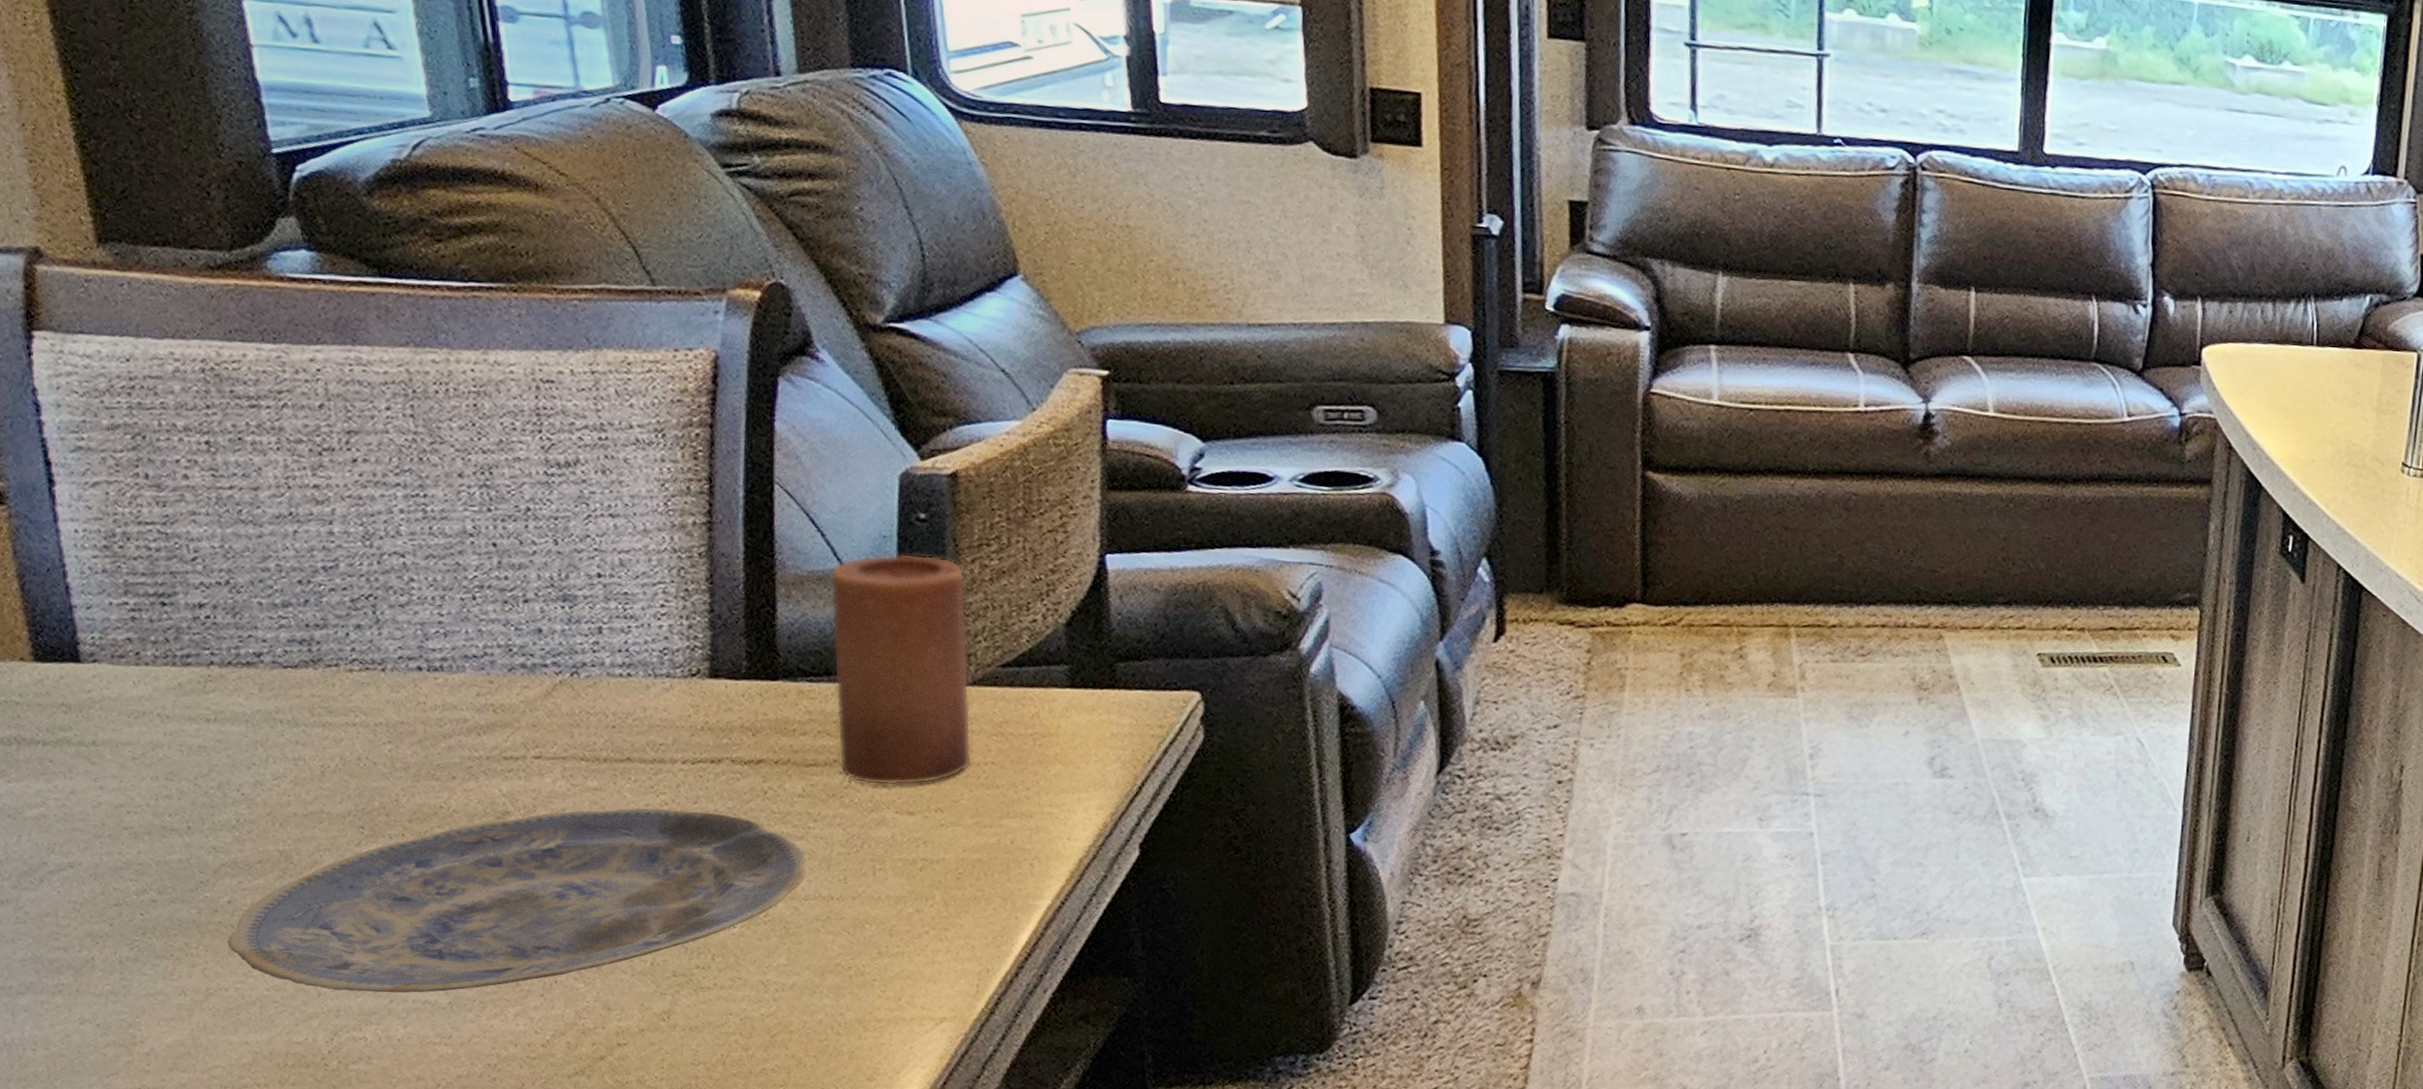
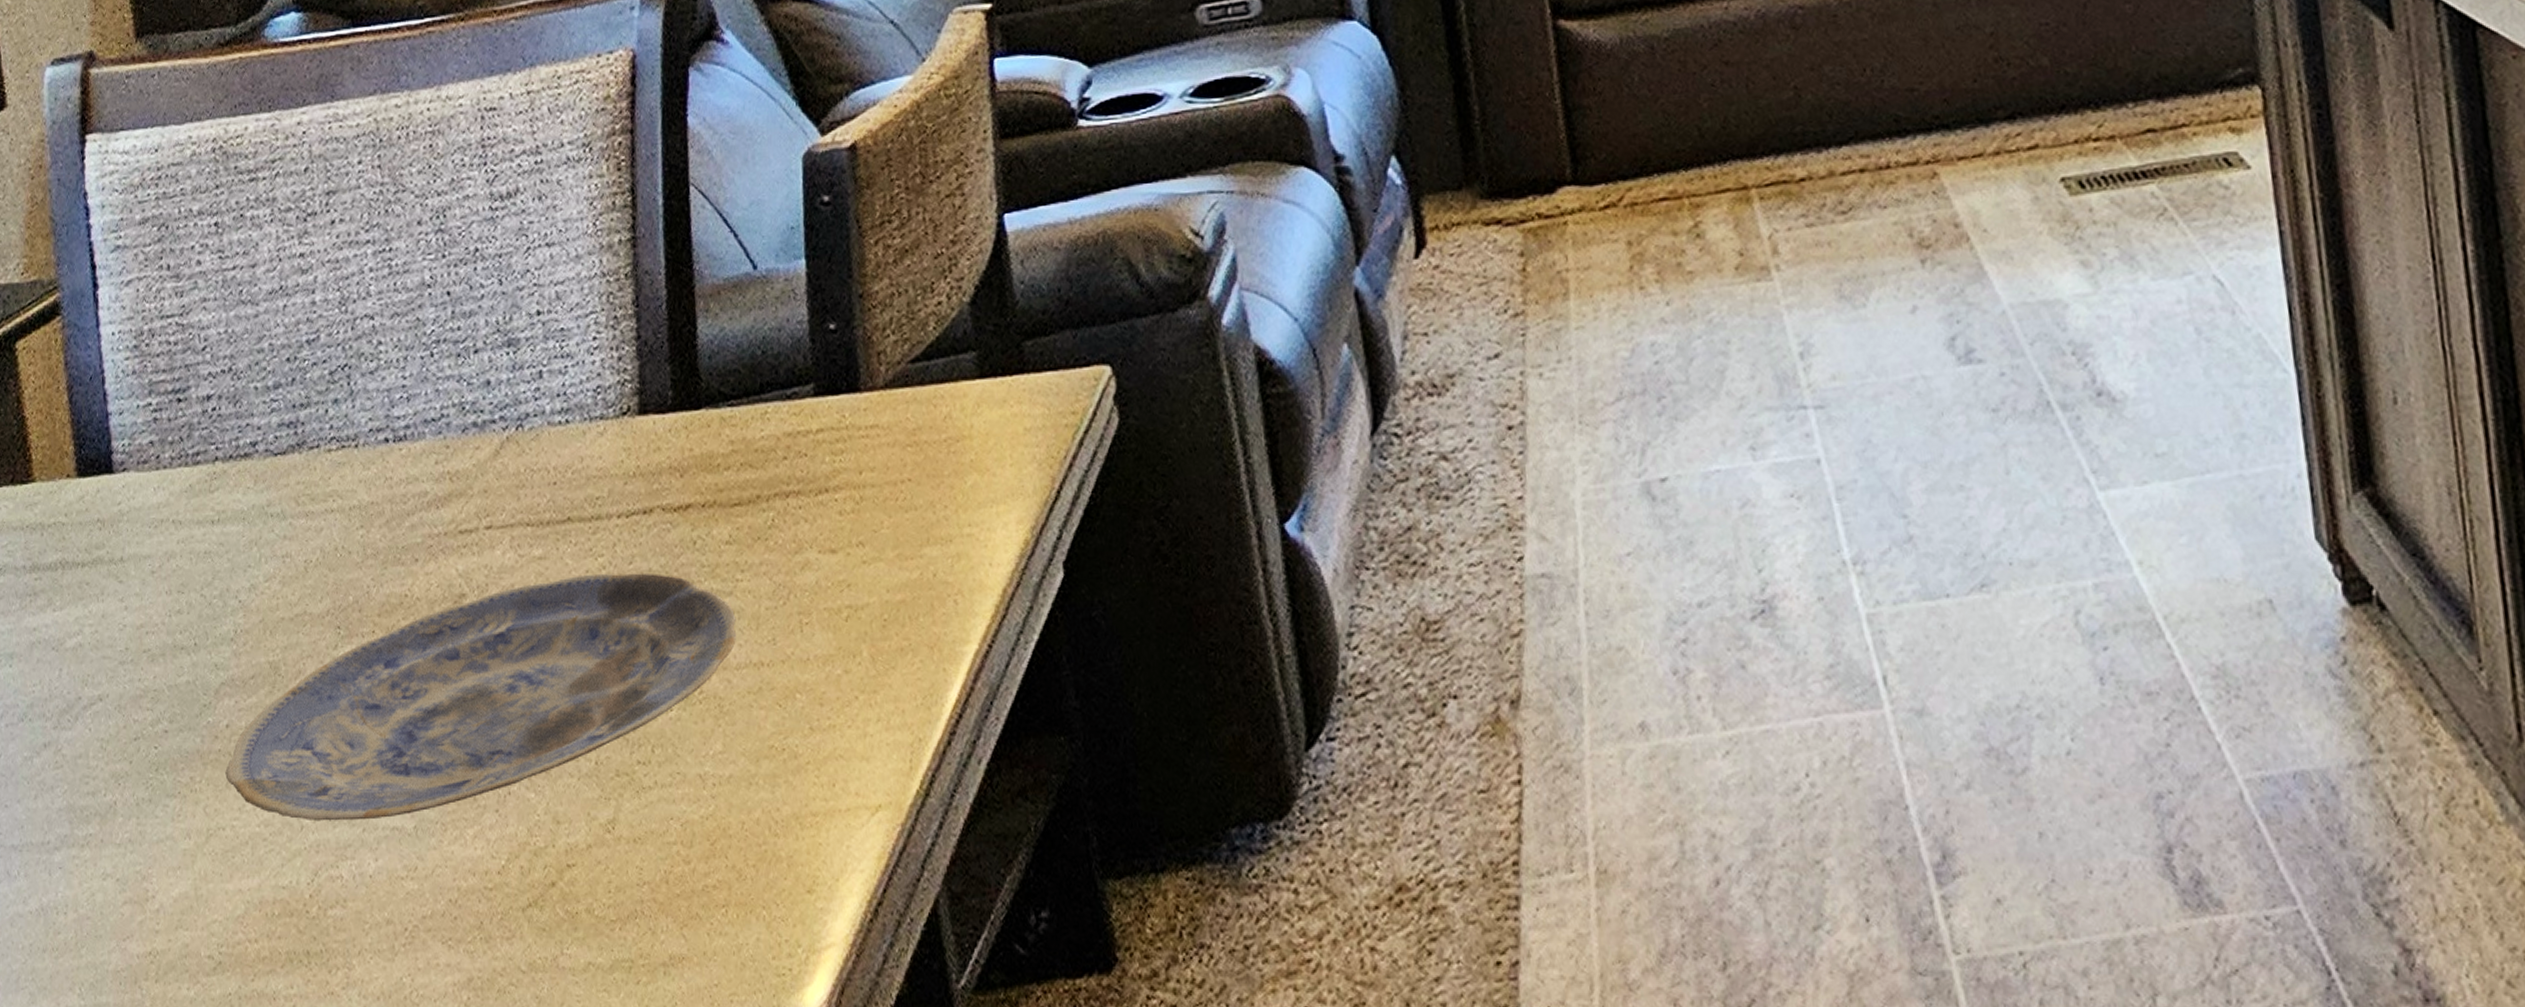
candle: present [829,554,973,786] -> none [743,242,890,522]

